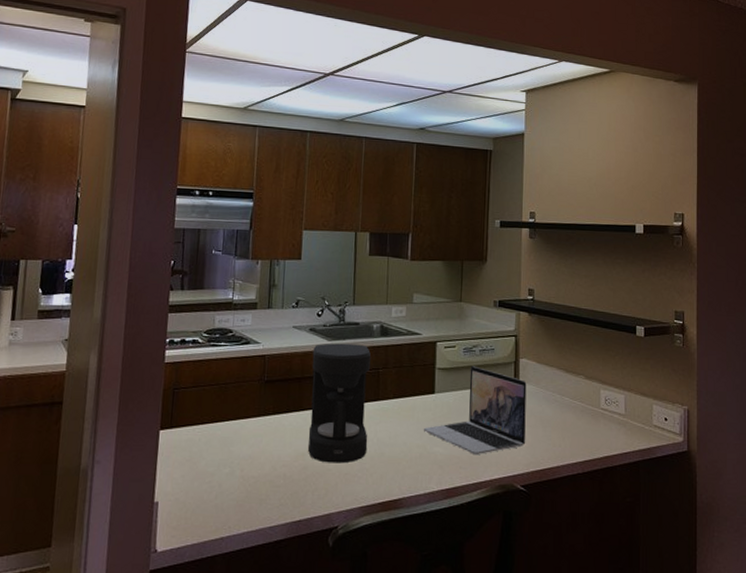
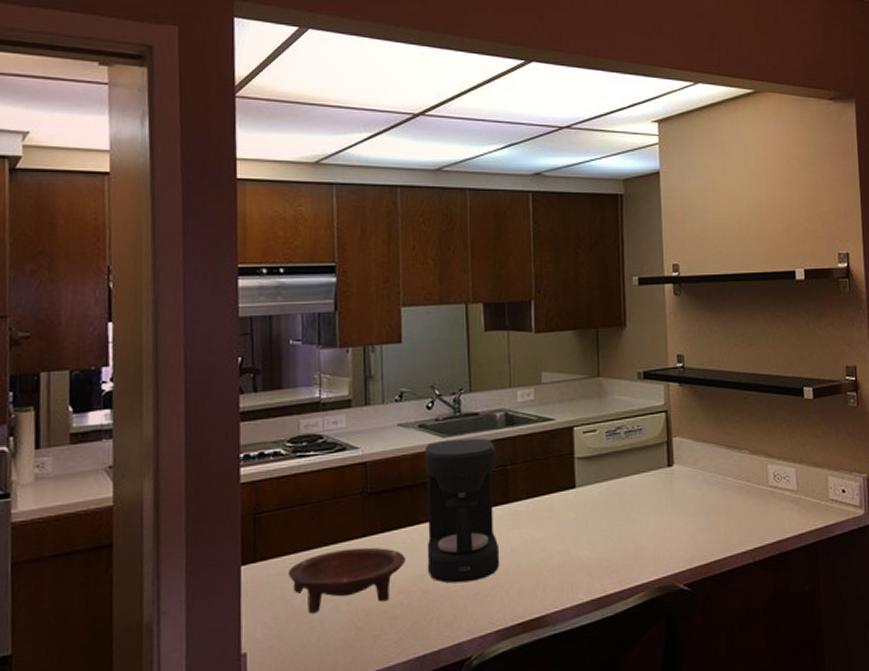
bowl: none [196,425,291,475] -> present [288,547,406,613]
laptop: present [423,366,527,454] -> none [564,451,687,554]

